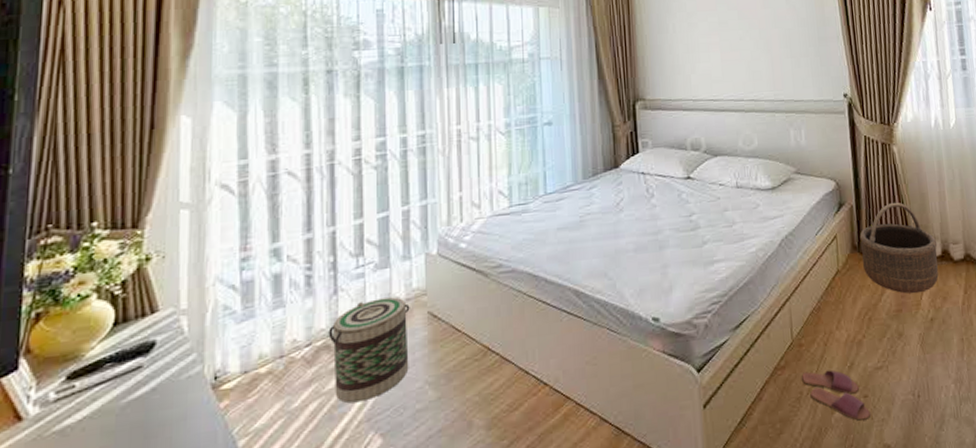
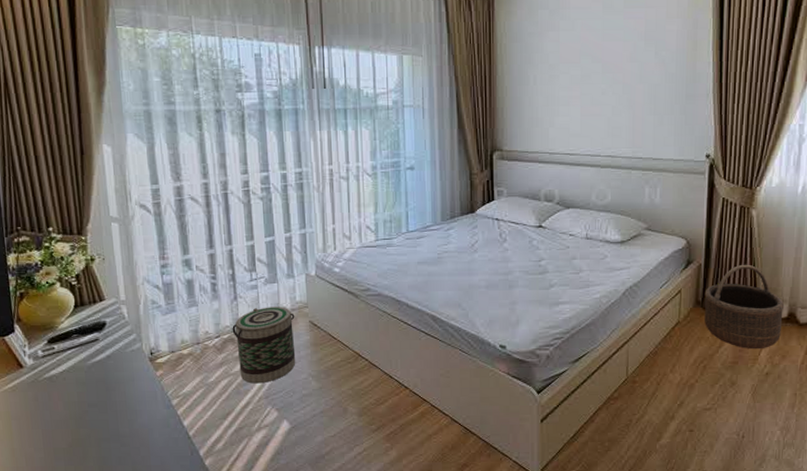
slippers: present [802,369,870,421] -> none [633,404,694,449]

